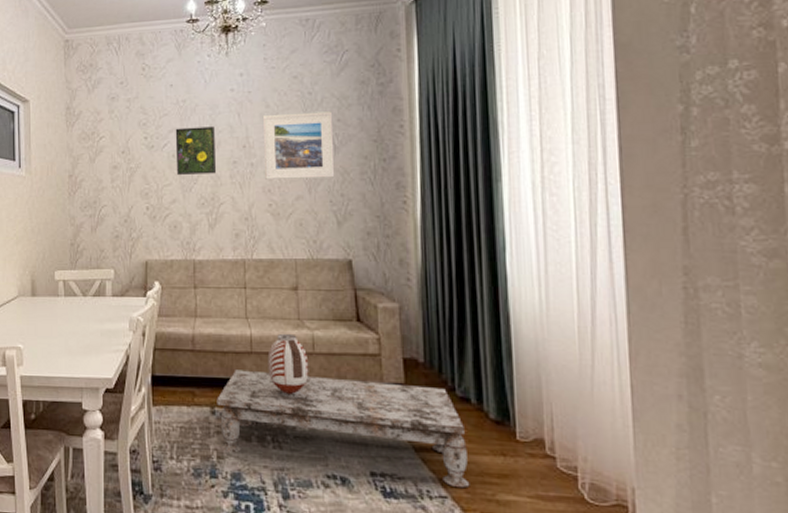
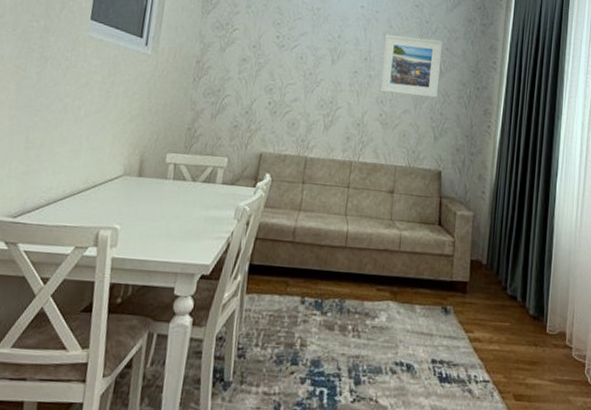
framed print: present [175,126,217,175] -> none [302,32,342,80]
coffee table: present [217,370,470,489] -> none [305,262,510,374]
vase: present [267,333,309,395] -> none [357,231,394,289]

